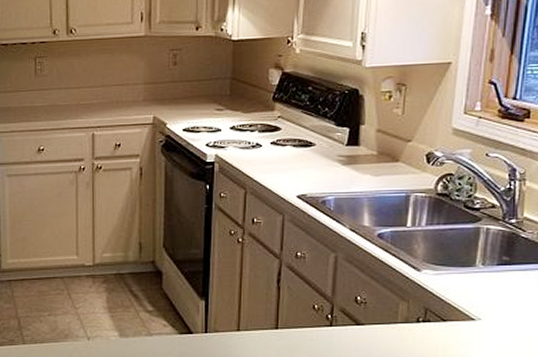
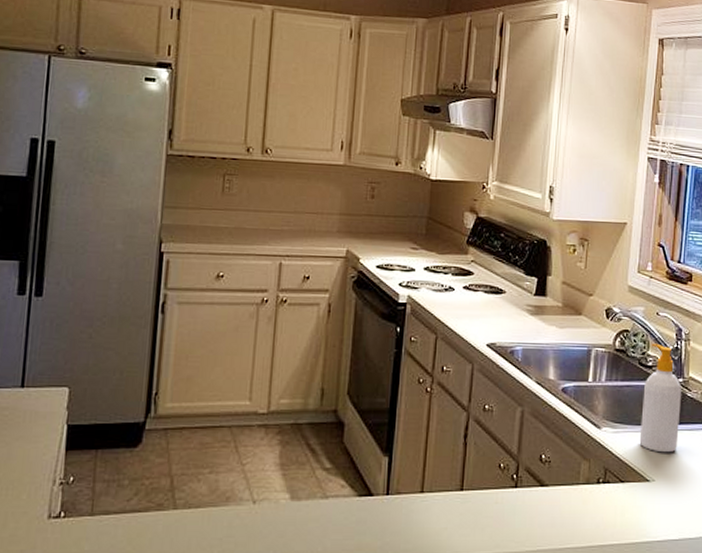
soap bottle: none [464,185,515,293] -> present [639,343,682,453]

